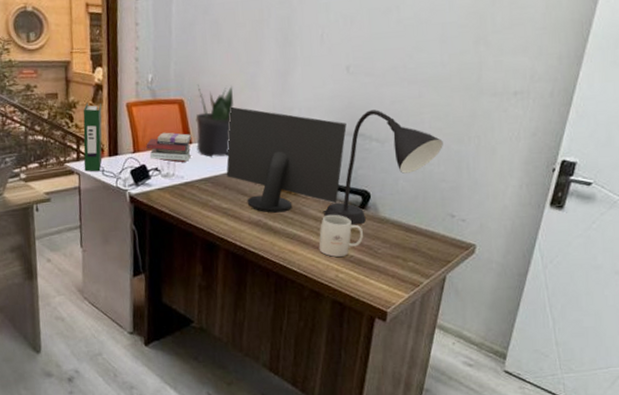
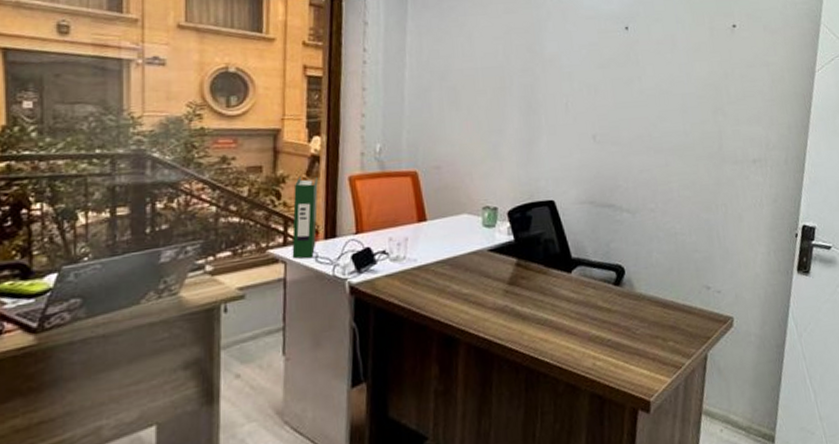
books: present [146,132,192,163] -> none [371,208,427,244]
planter: present [195,84,233,157] -> none [431,154,474,235]
computer monitor: present [226,106,347,213] -> none [466,178,596,296]
mug: present [318,214,364,257] -> none [572,293,621,343]
desk lamp: present [322,110,443,226] -> none [575,179,693,305]

